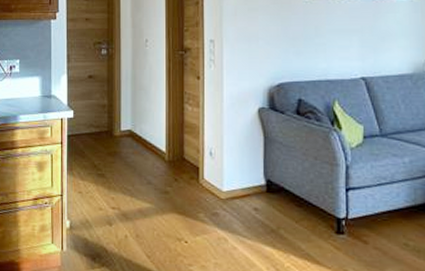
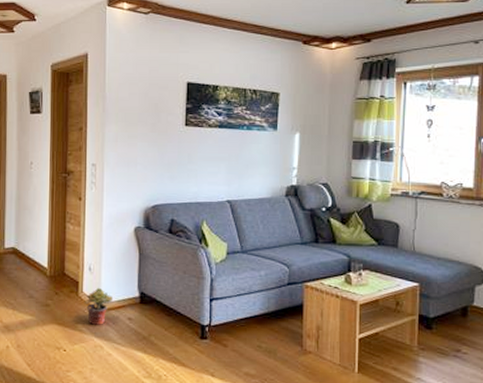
potted plant: none [205,174,238,215] -> present [84,287,114,325]

